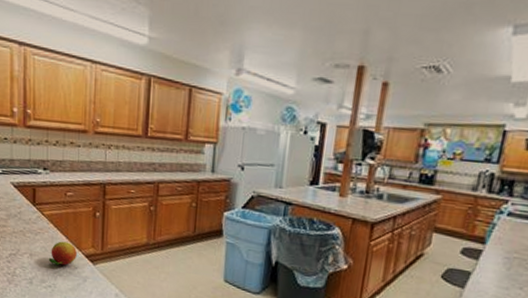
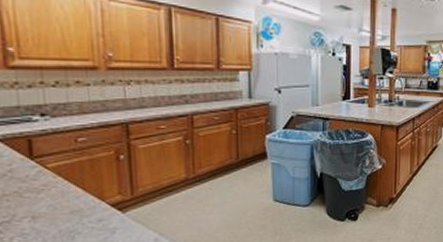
fruit: present [48,241,77,266] -> none [60,194,99,224]

